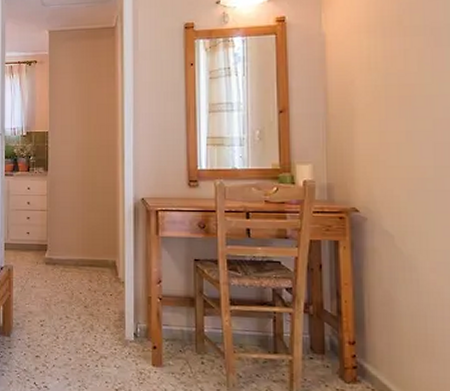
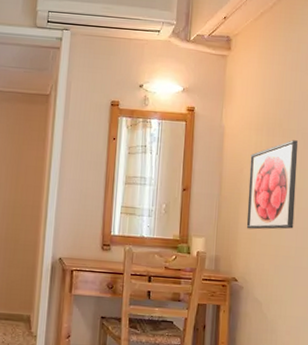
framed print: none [362,38,430,150] -> present [246,140,299,230]

